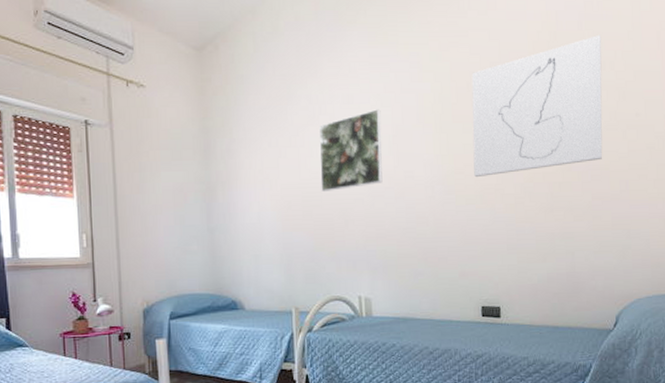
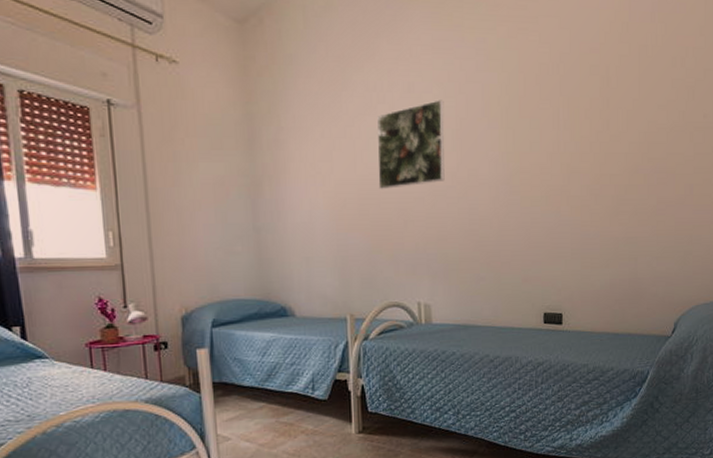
wall art: present [471,34,603,178] -> none [540,28,674,178]

